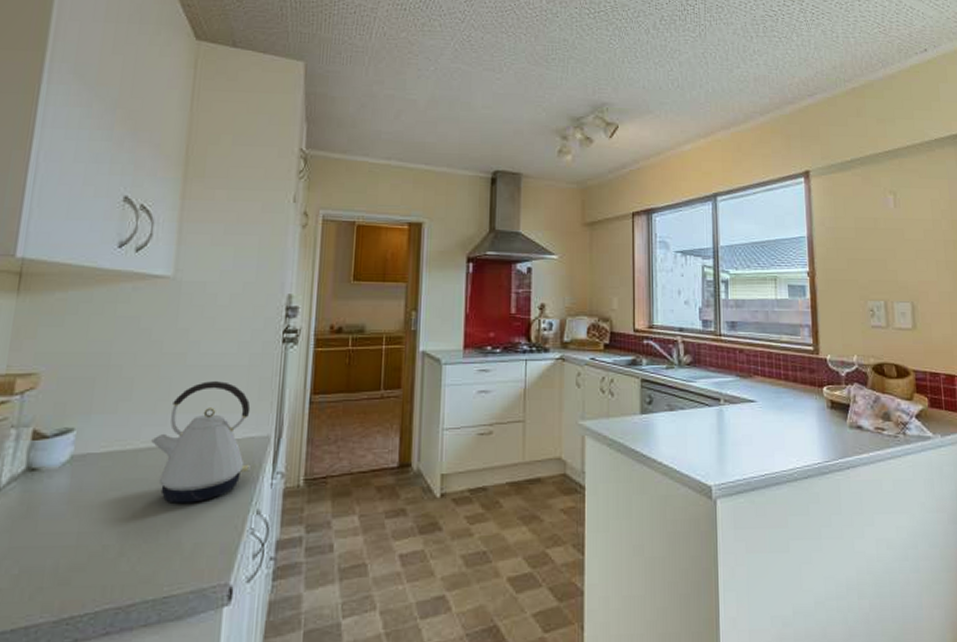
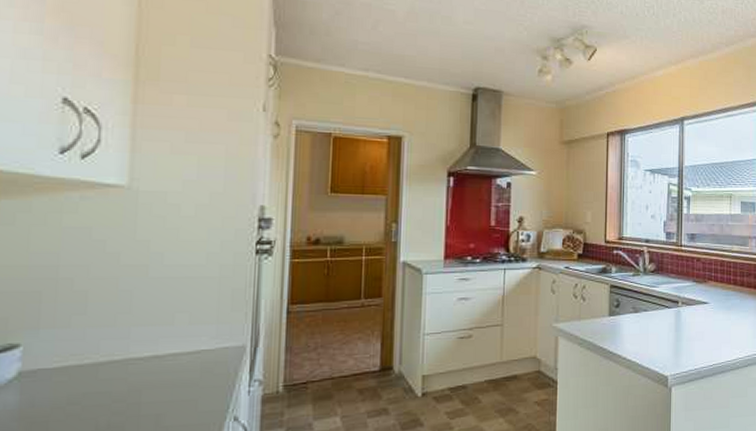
kettle: present [151,381,251,503] -> none [113,293,226,415]

